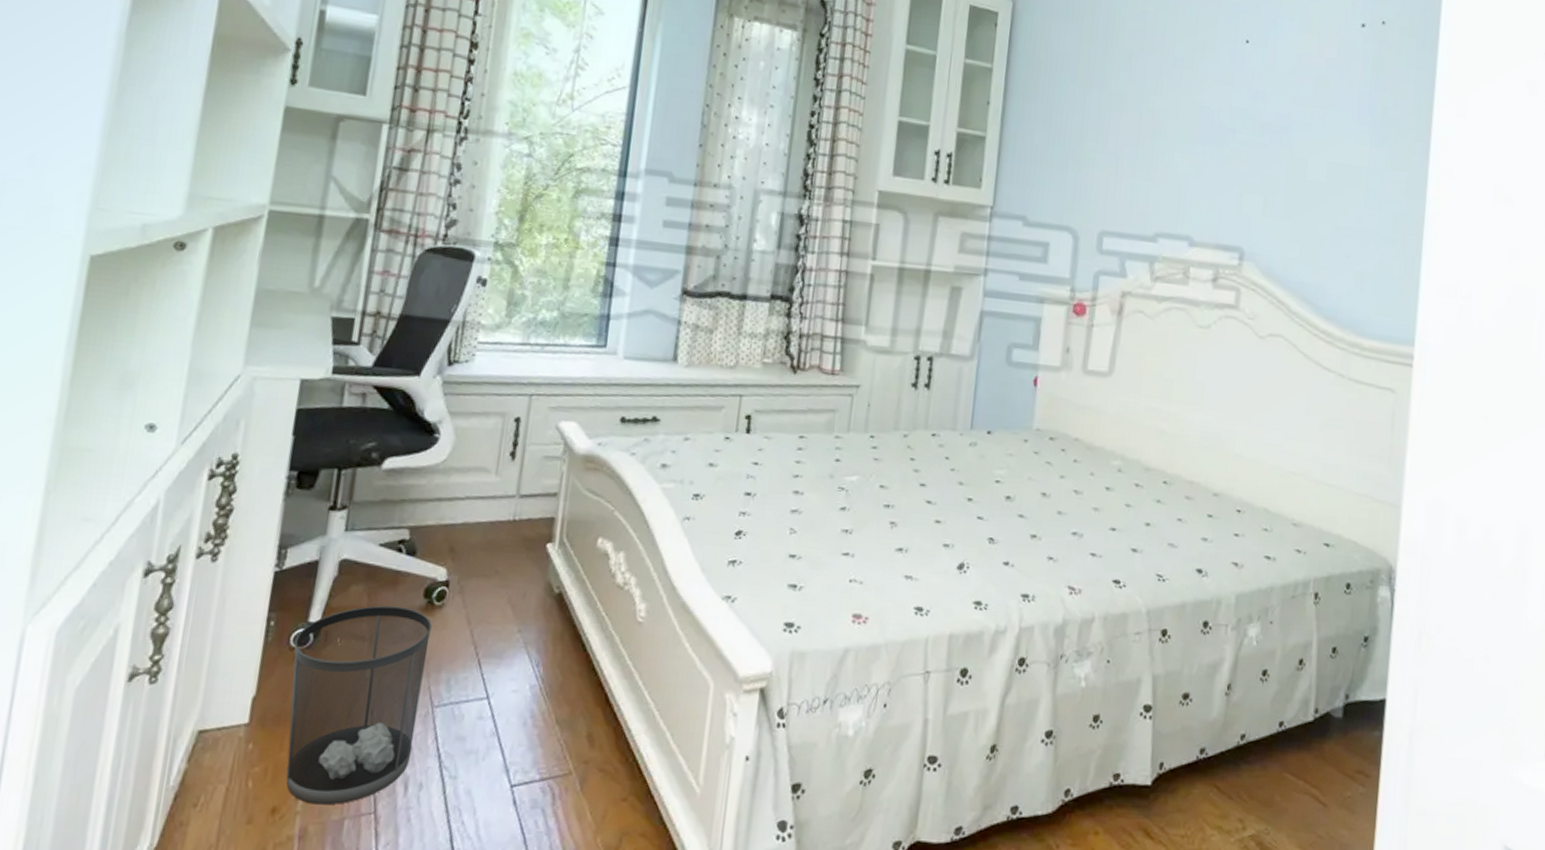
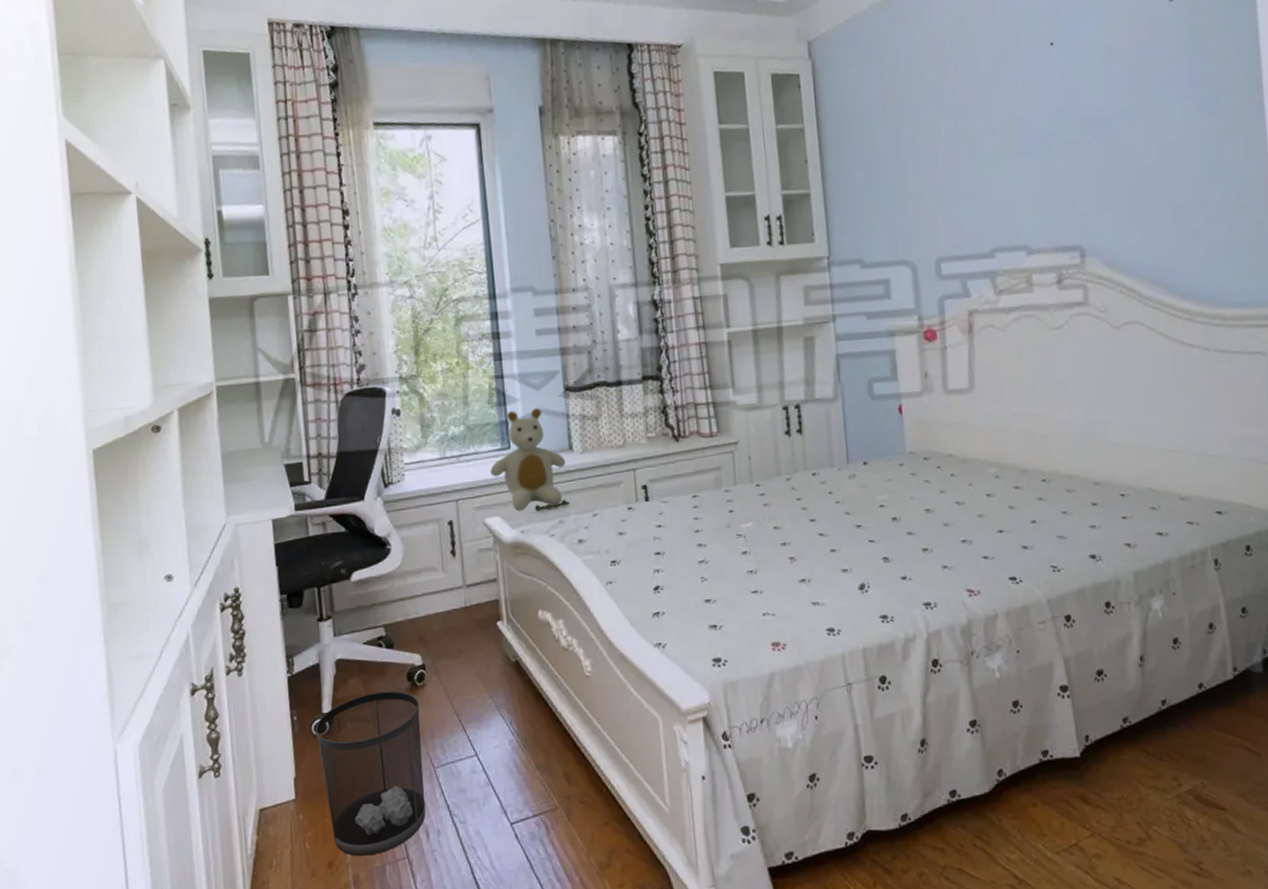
stuffed bear: none [577,305,667,422] -> present [490,408,566,512]

